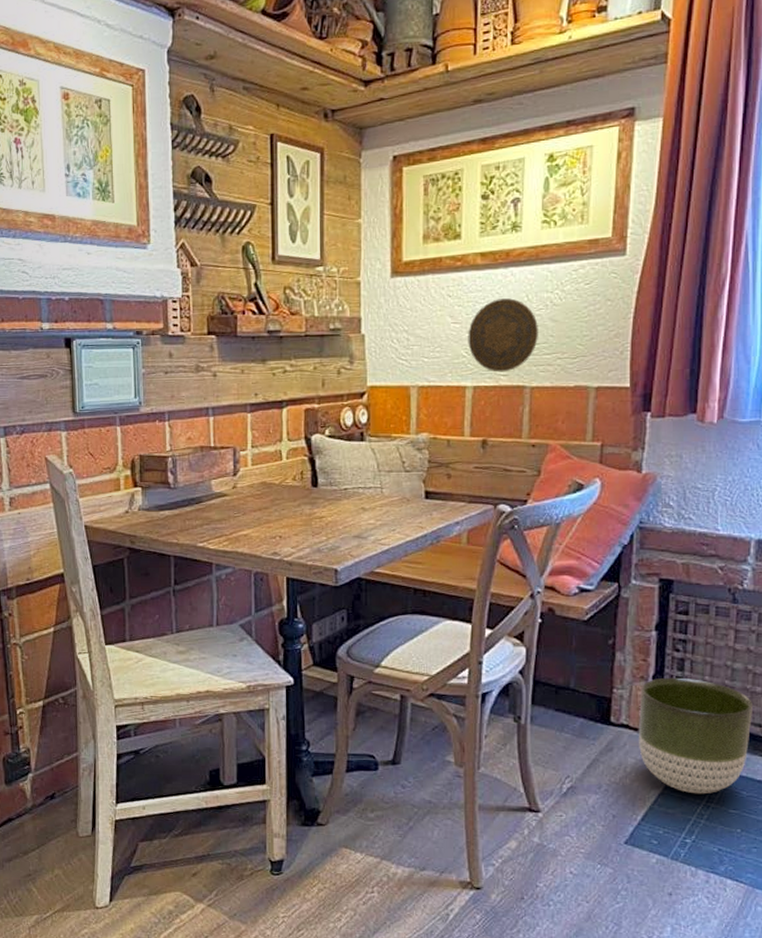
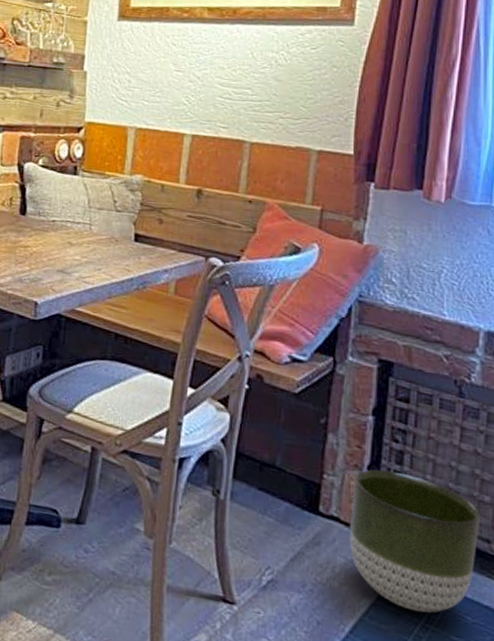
decorative plate: present [468,298,538,373] -> none [189,53,262,125]

